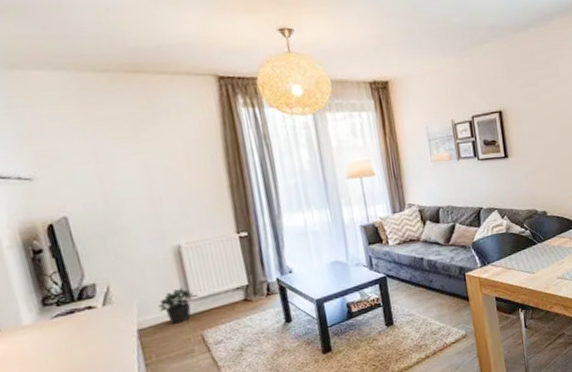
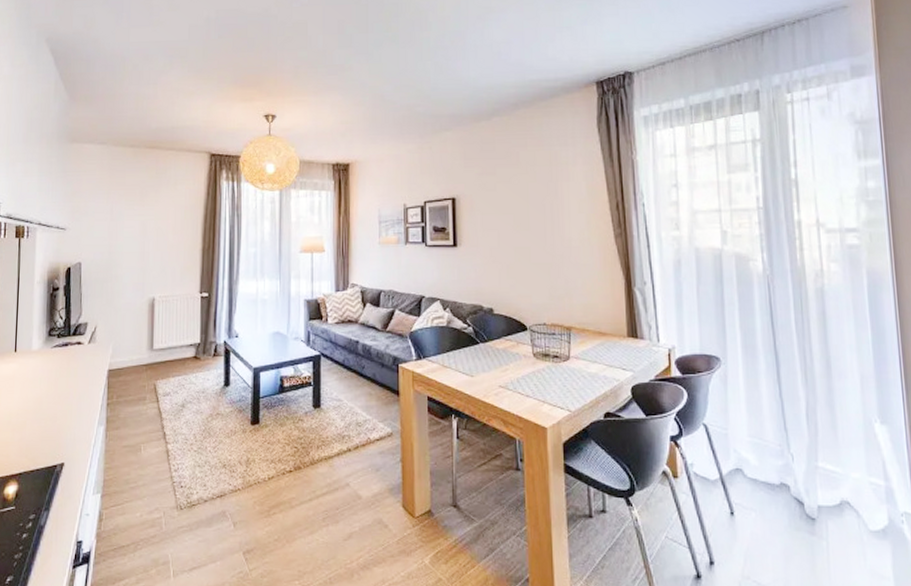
potted plant: present [158,287,198,324] -> none [128,336,159,370]

